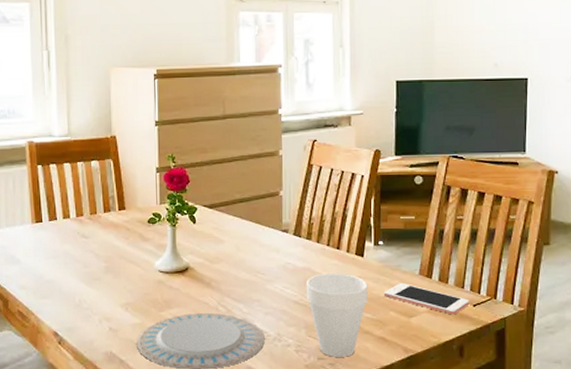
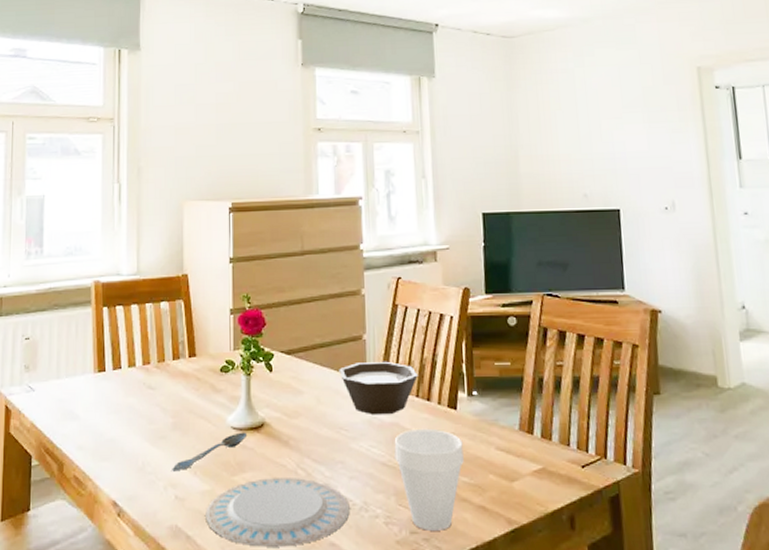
spoon: none [106,275,174,308] -> present [172,432,248,472]
bowl: none [257,214,329,261] -> present [339,361,418,415]
cell phone: present [383,283,470,315] -> none [480,441,578,478]

